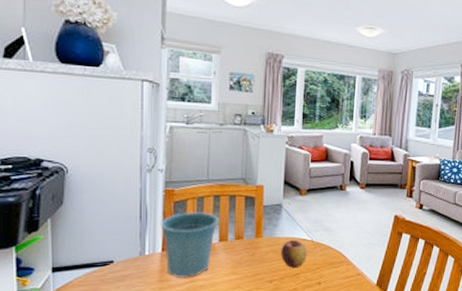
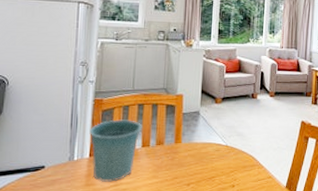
apple: present [281,239,307,269] -> none [198,144,222,172]

